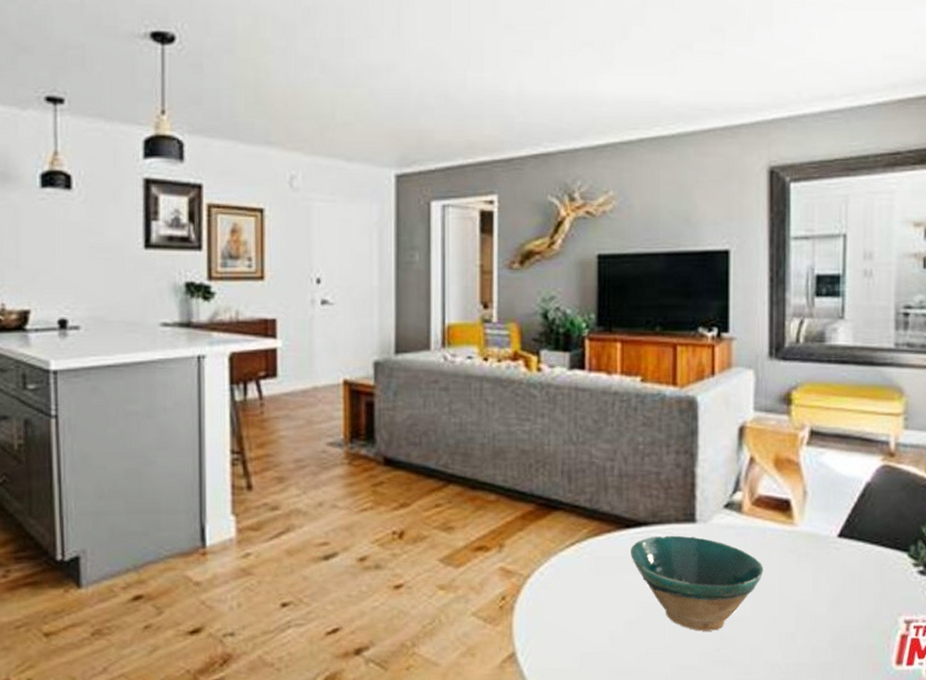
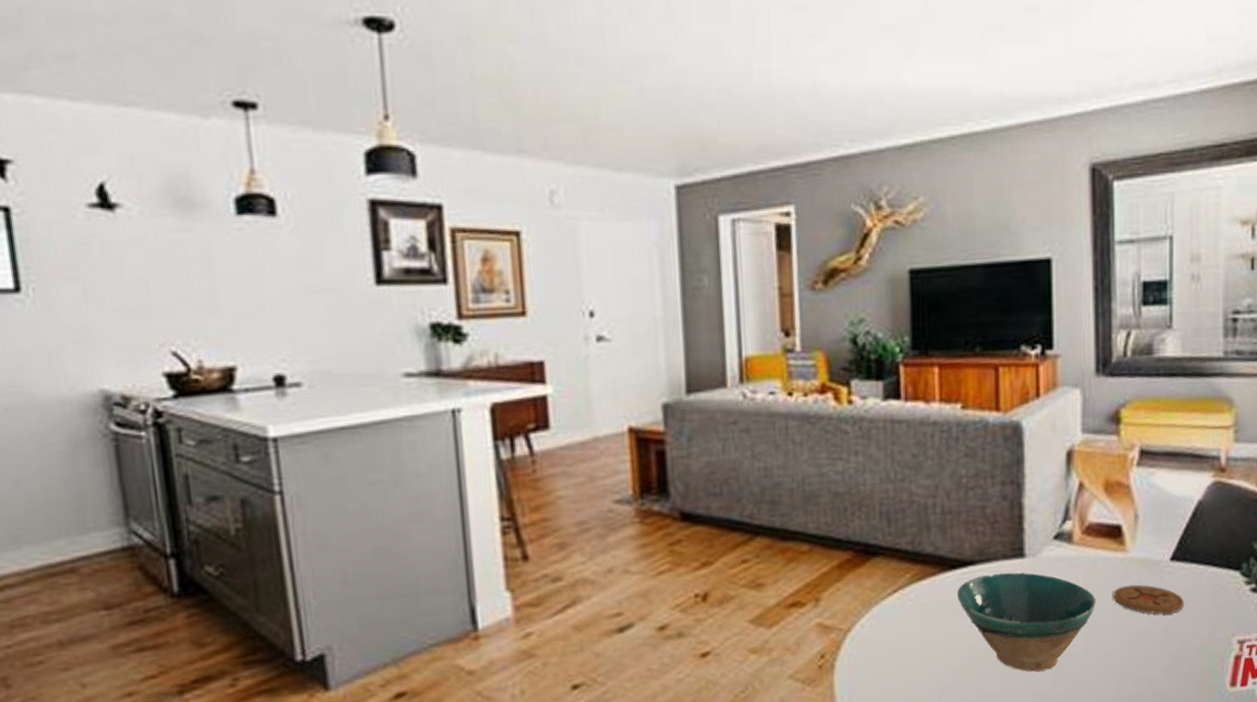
coaster: none [780,557,850,587] -> present [1113,584,1184,614]

